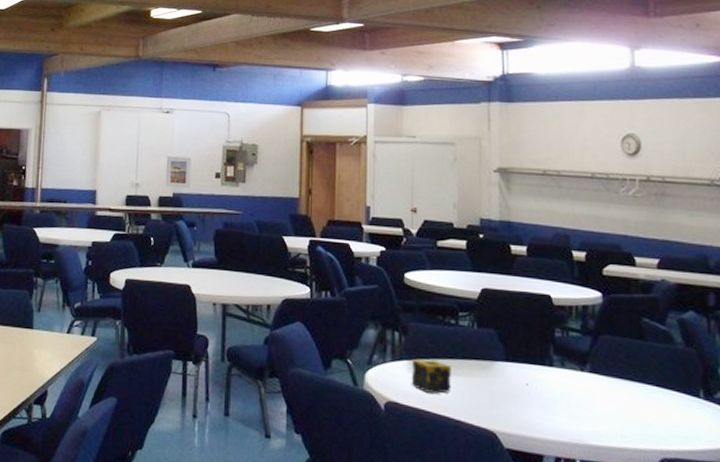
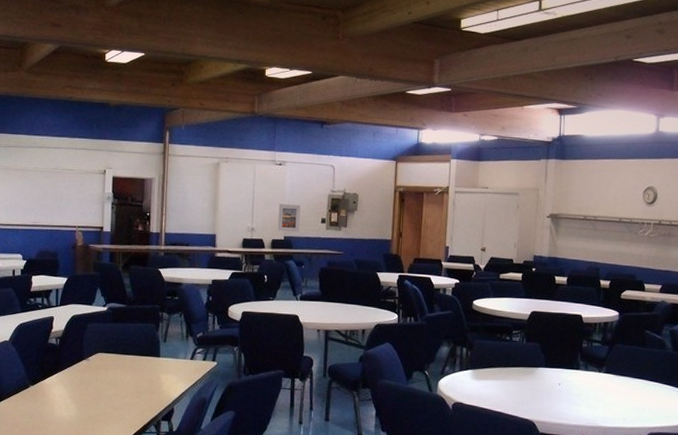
candle: present [411,358,451,394] -> none [473,368,504,395]

